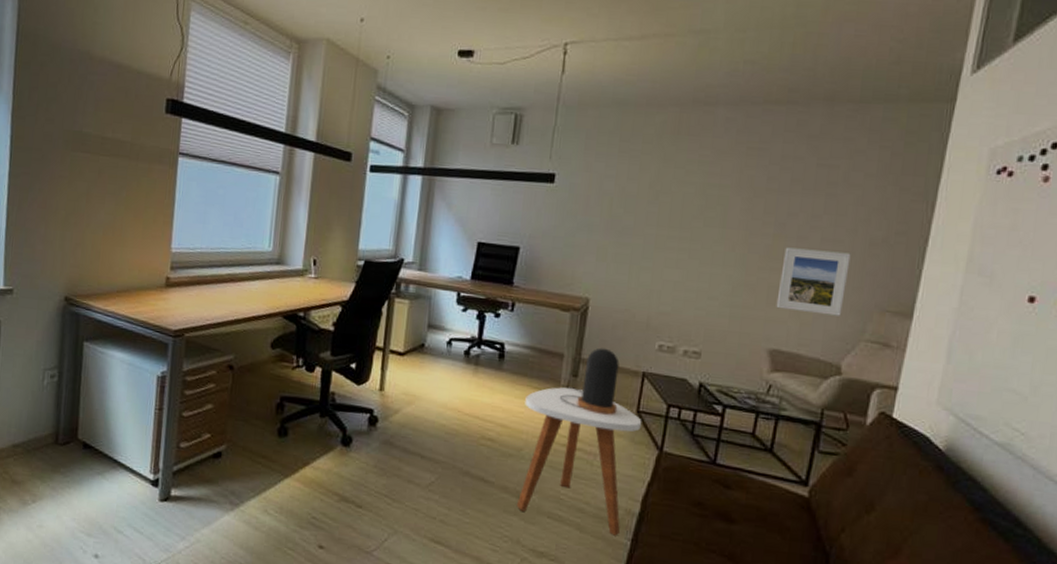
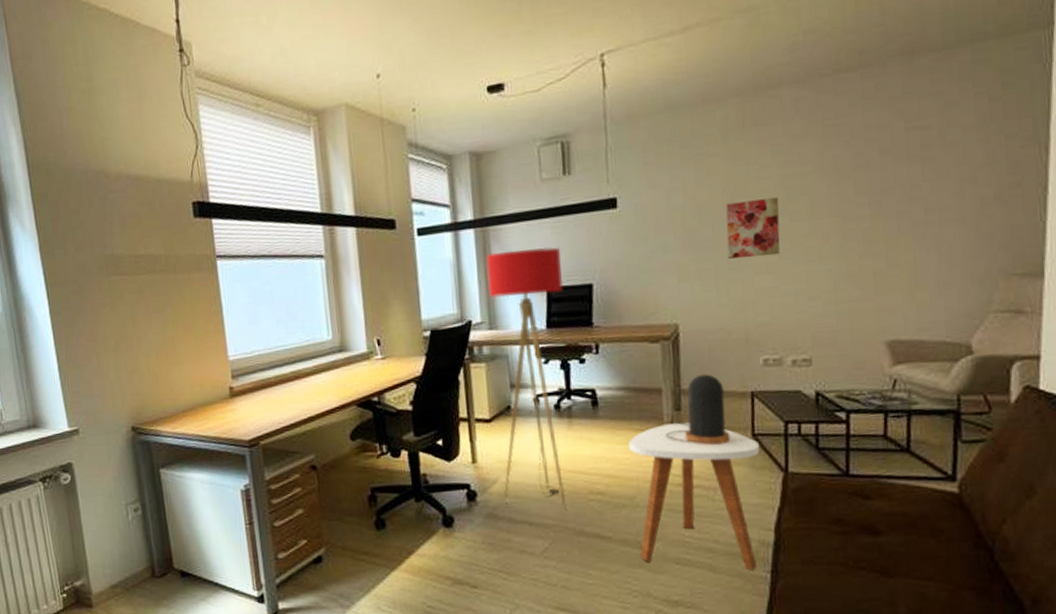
floor lamp: none [401,201,497,450] -> present [486,246,567,510]
wall art: none [644,199,698,254] -> present [726,196,780,259]
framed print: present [776,247,851,316] -> none [885,219,962,295]

